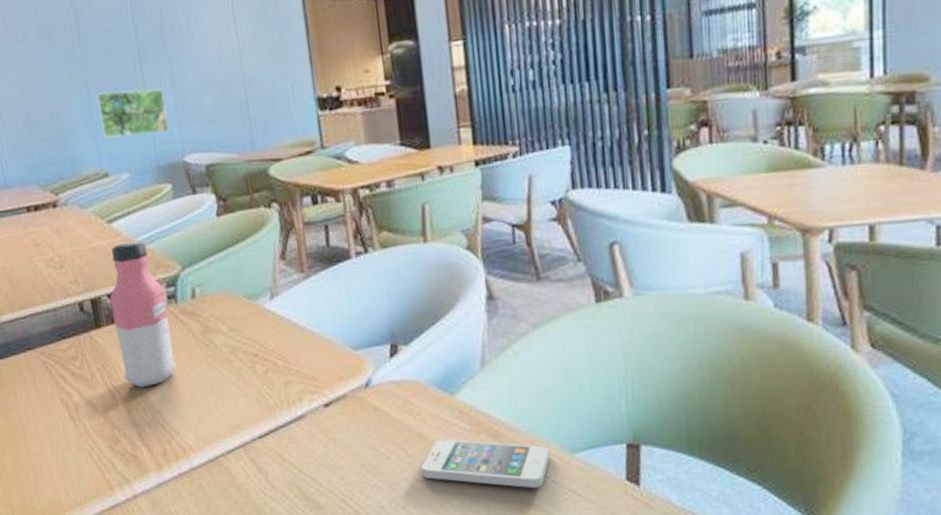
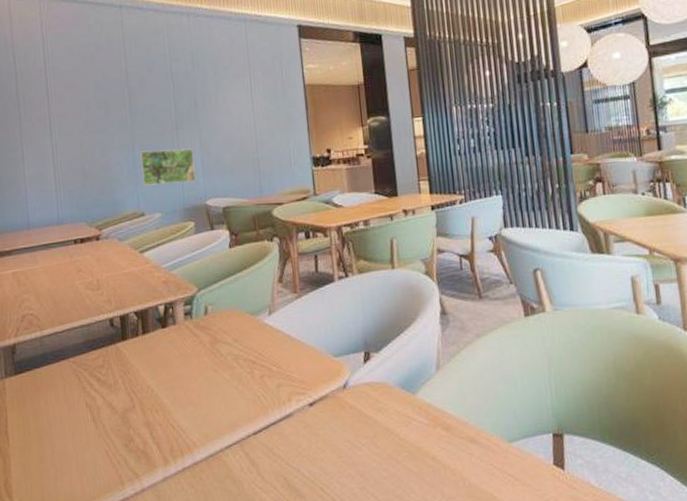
water bottle: present [109,240,177,388] -> none [136,267,188,392]
smartphone: present [419,439,551,489] -> none [386,432,493,475]

